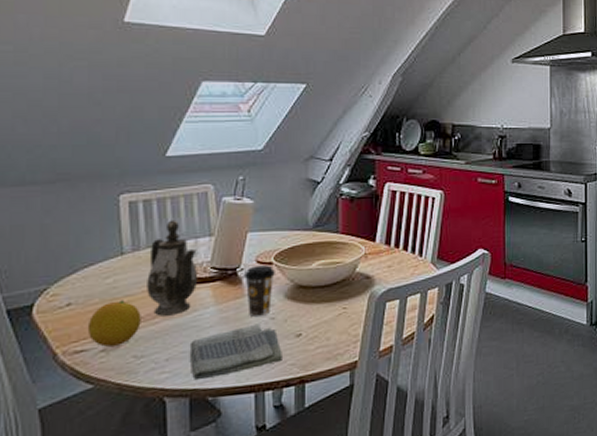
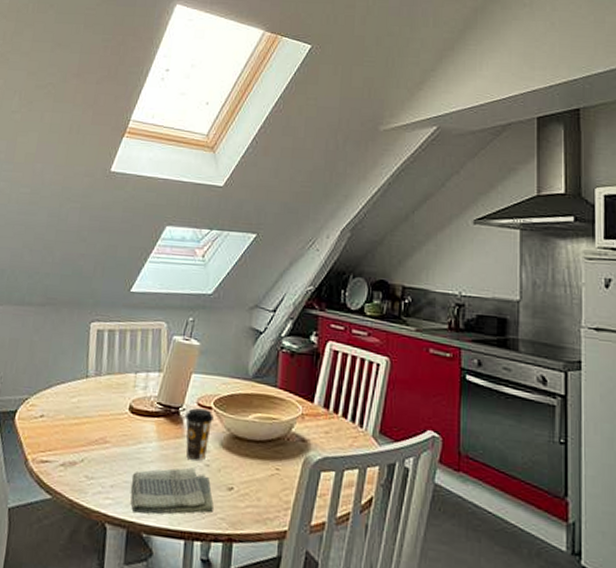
fruit: present [87,300,141,347] -> none [52,420,96,463]
teapot: present [147,219,198,316] -> none [102,351,147,444]

